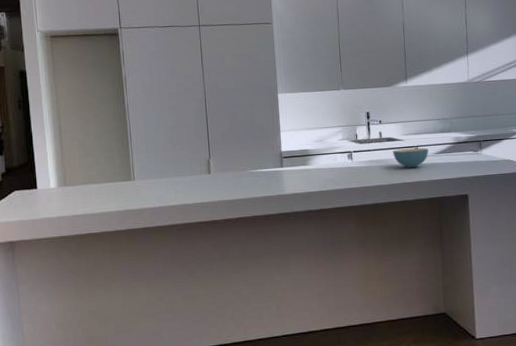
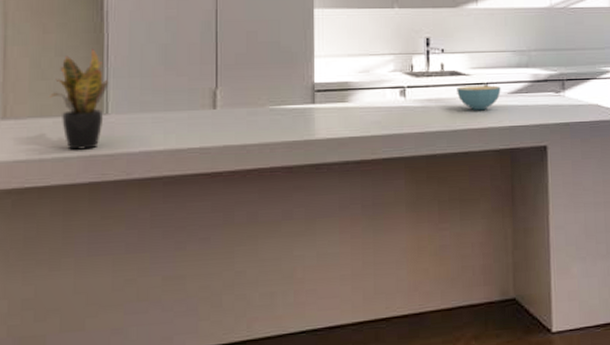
potted plant: none [94,133,134,207] -> present [50,49,109,150]

